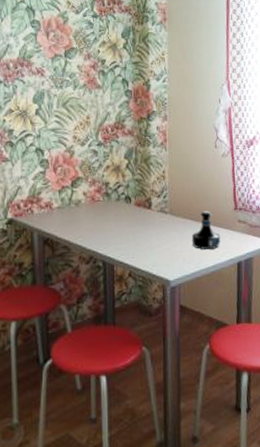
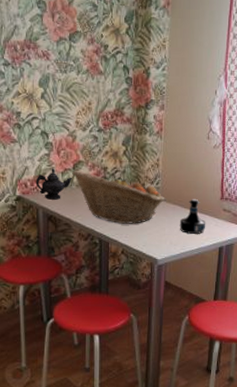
teapot: none [30,186,70,221] -> present [35,168,72,200]
fruit basket: none [70,187,174,243] -> present [72,170,165,224]

